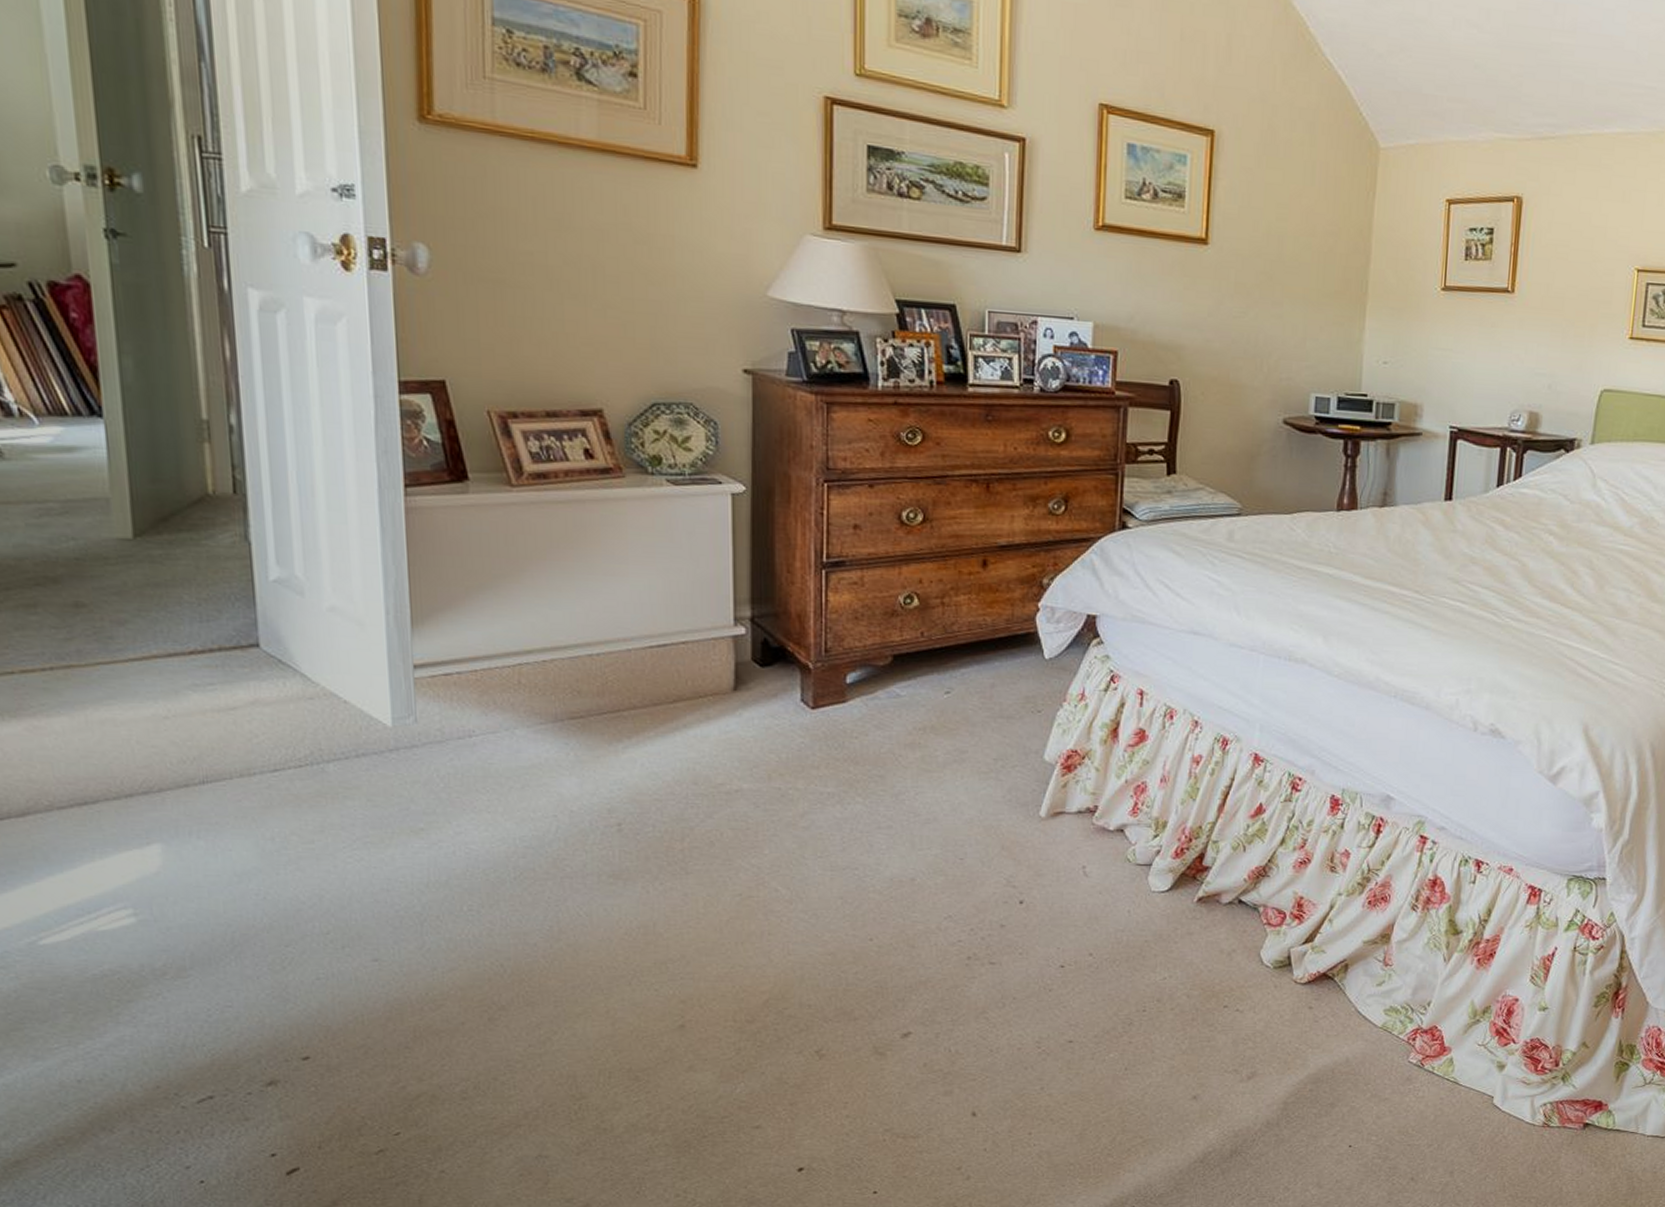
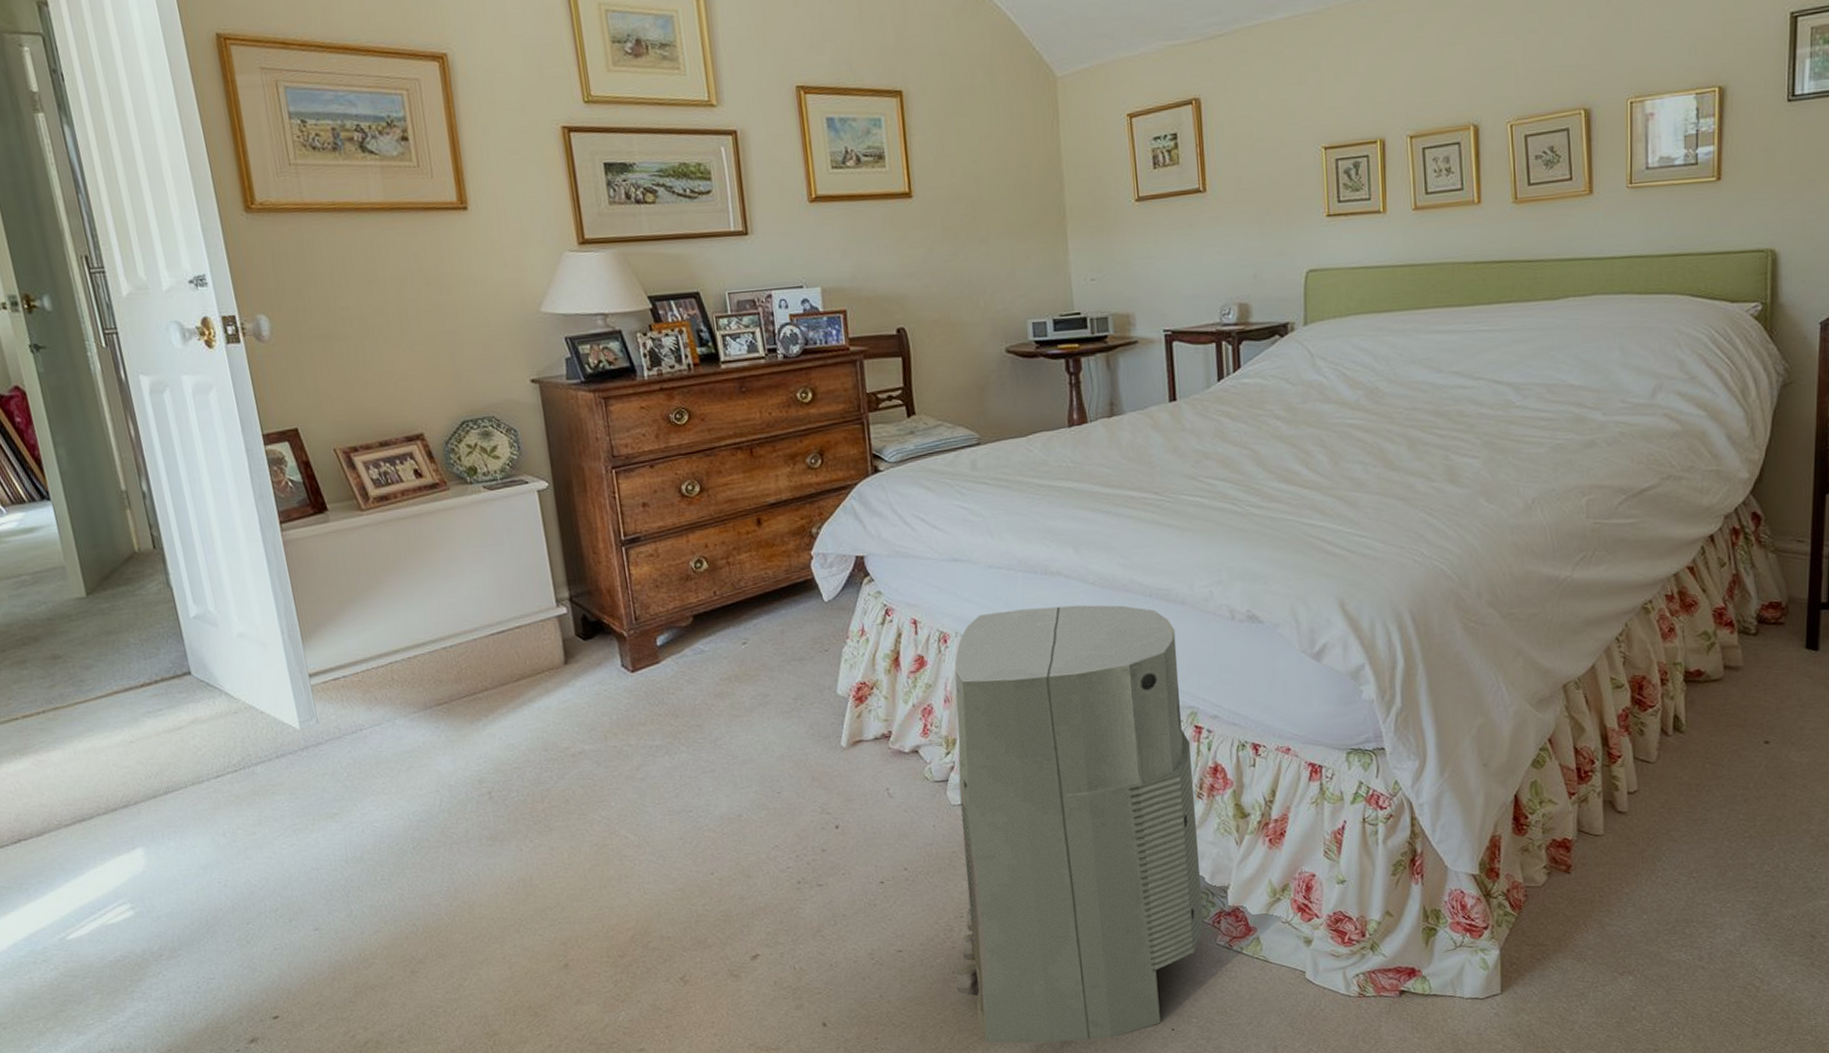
air purifier: none [1128,693,1415,1151] -> present [954,605,1204,1043]

